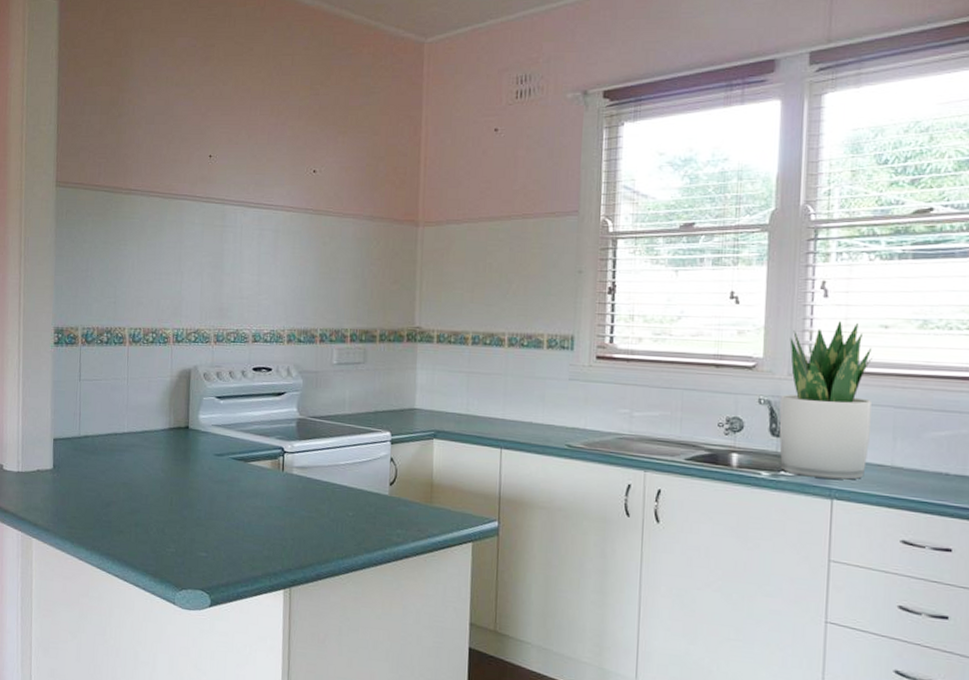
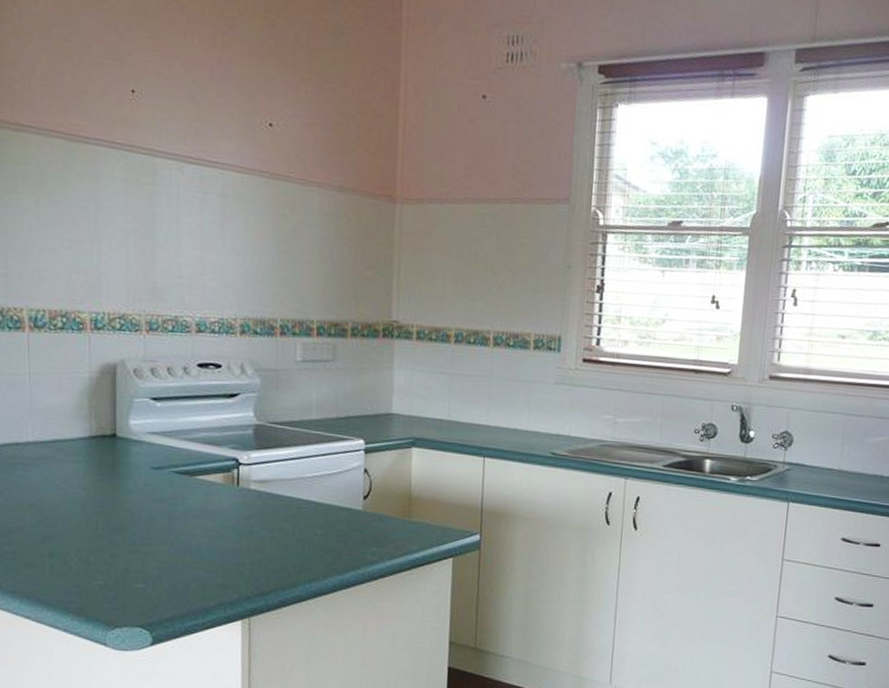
planter: present [778,321,874,480] -> none [747,330,831,483]

